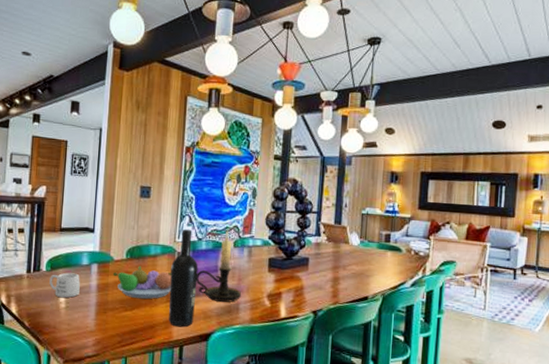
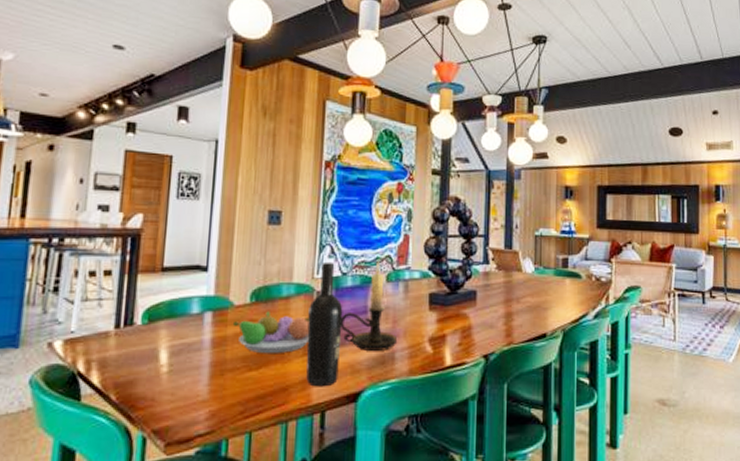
mug: present [49,272,80,298] -> none [146,325,189,360]

